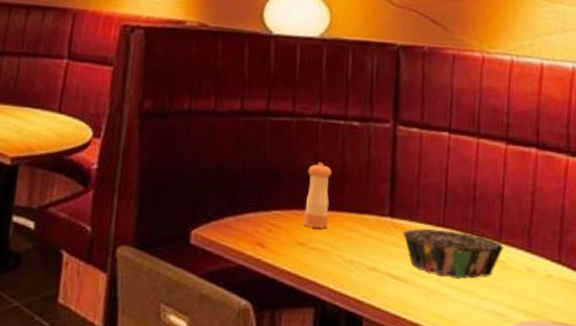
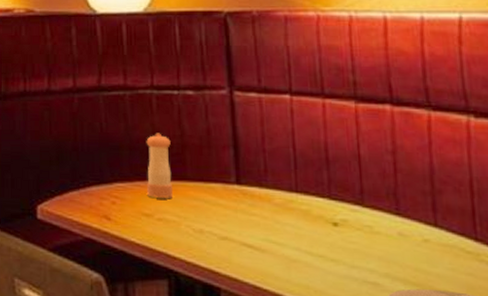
decorative bowl: present [402,228,505,279] -> none [252,194,370,247]

